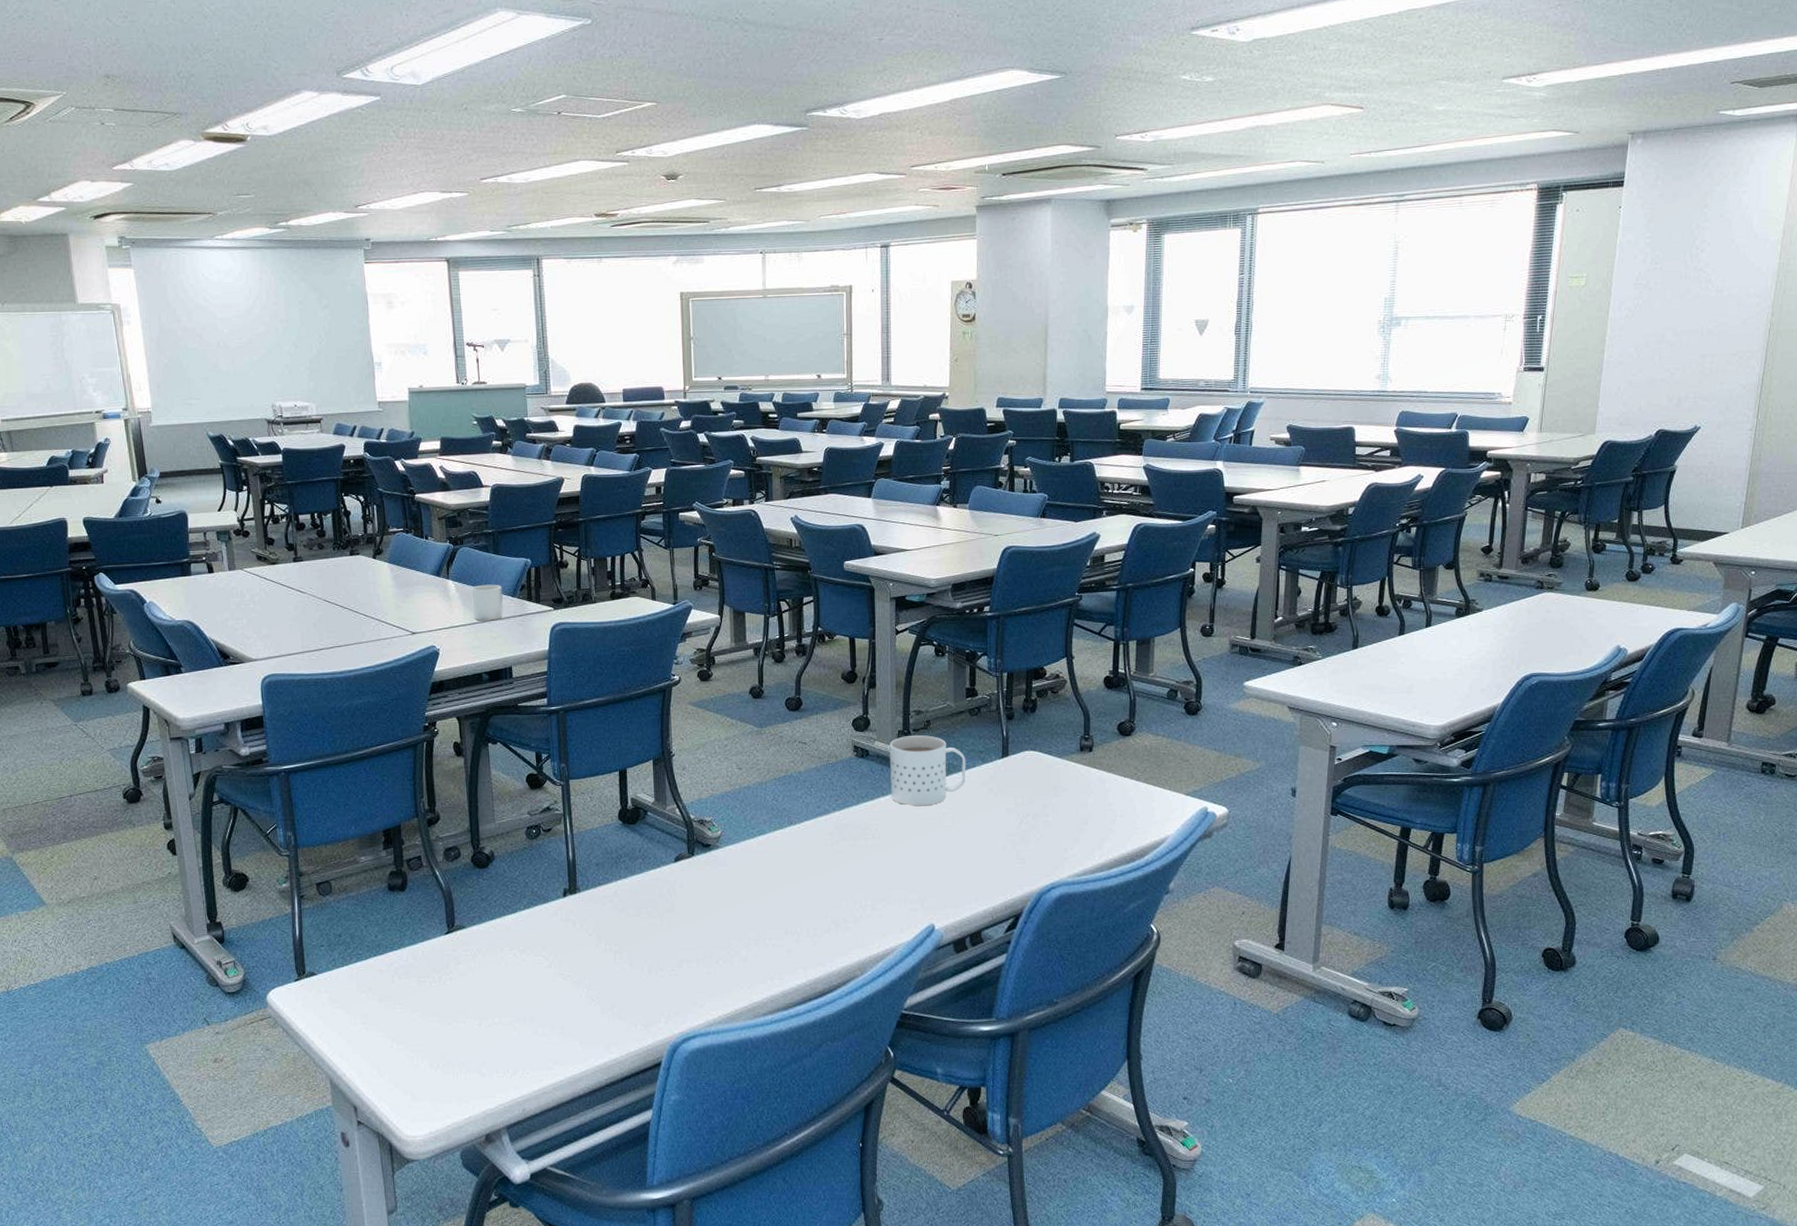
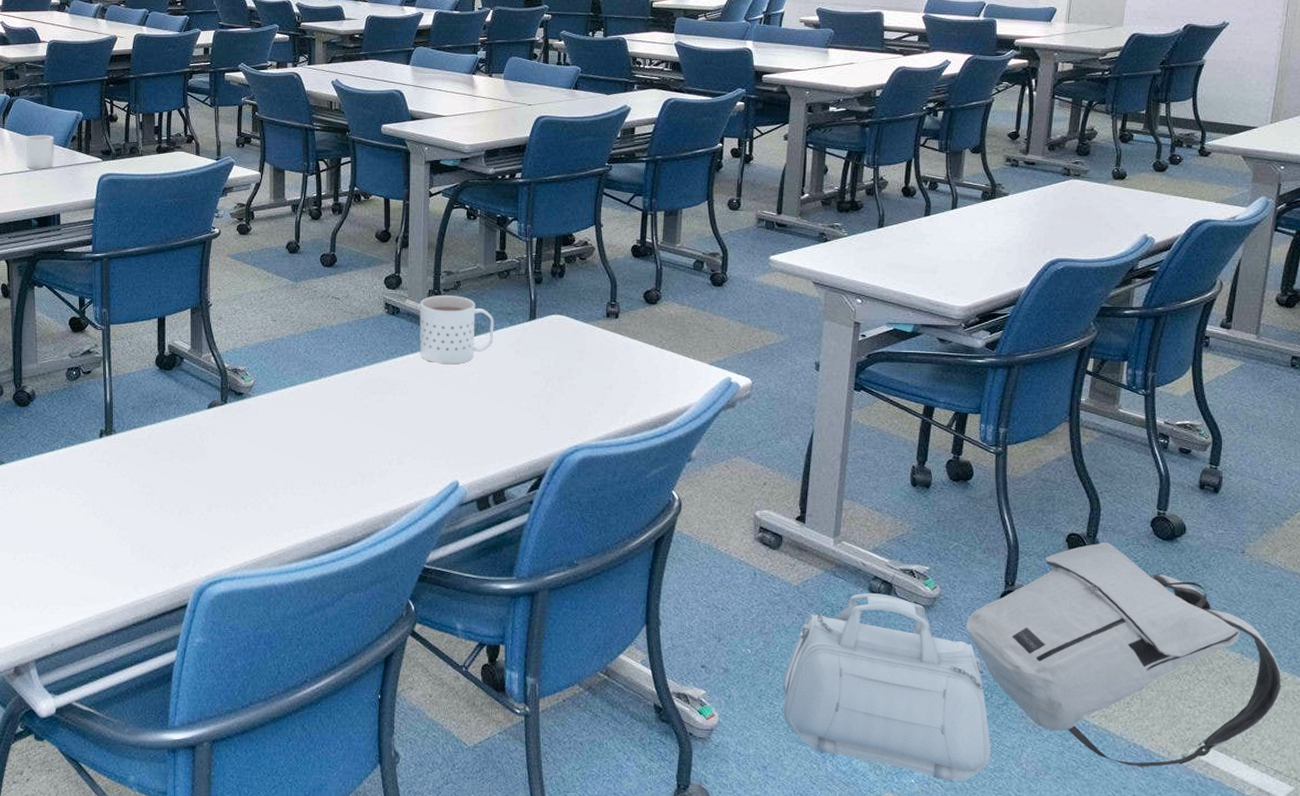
handbag: none [1264,1017,1470,1198] -> present [782,593,991,781]
backpack: none [1444,955,1751,1174] -> present [966,542,1281,767]

